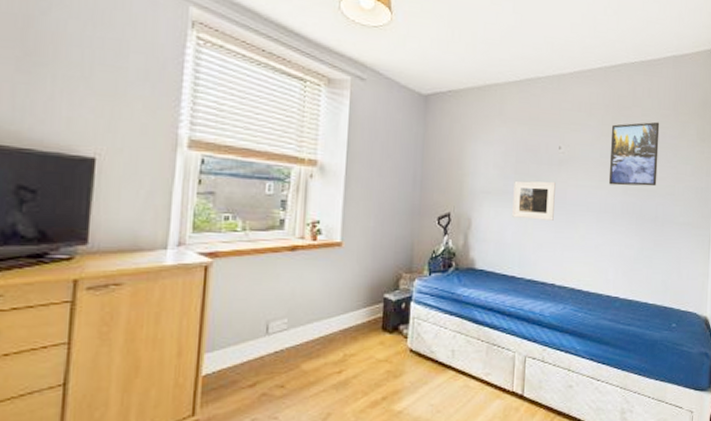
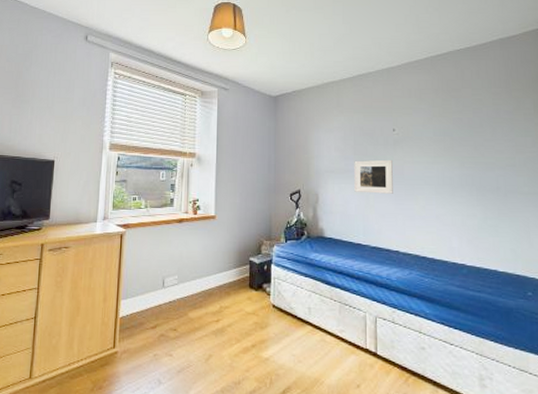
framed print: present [608,121,660,187] -> none [442,99,495,160]

